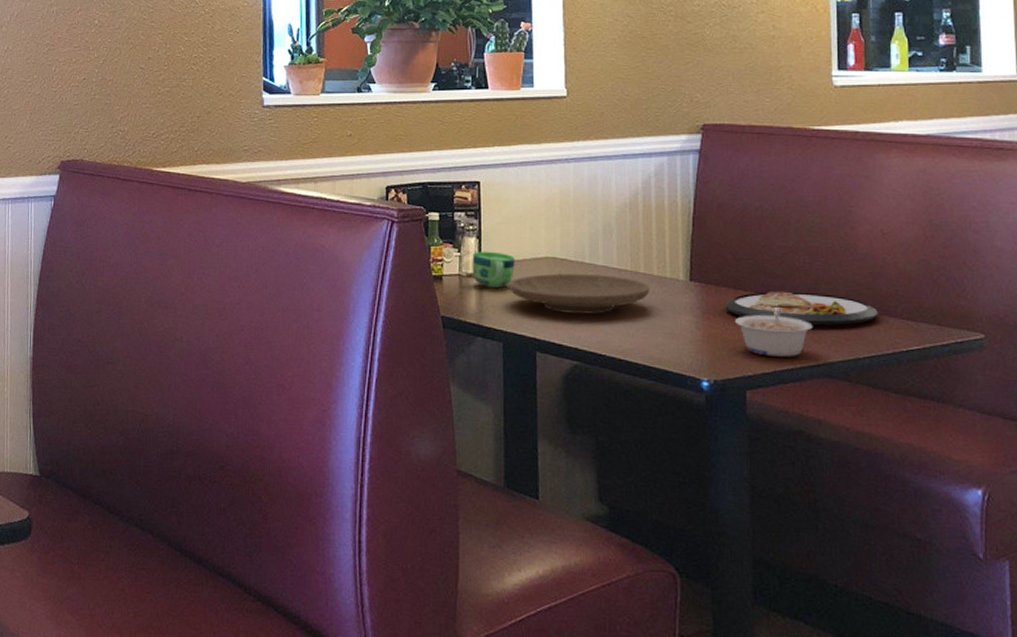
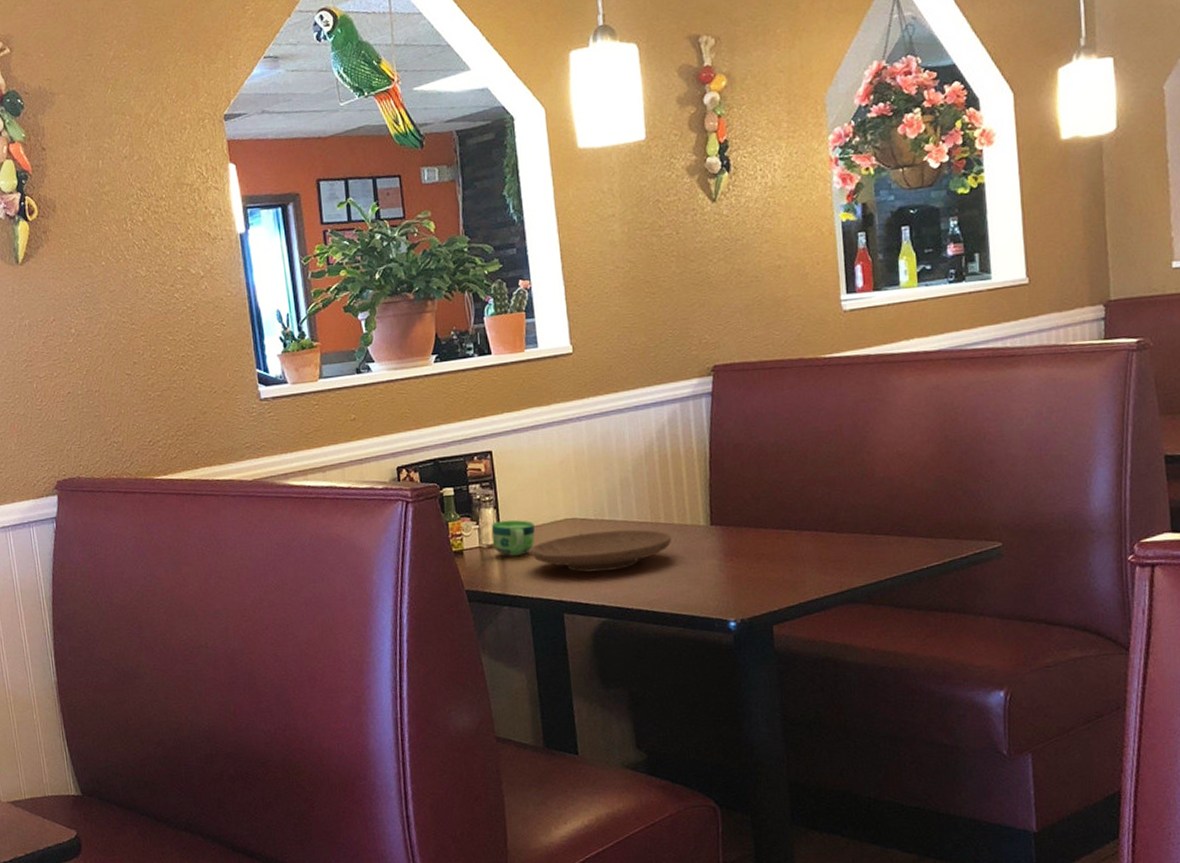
dish: present [725,291,878,327] -> none [747,522,898,555]
legume: present [735,307,813,357] -> none [758,541,835,590]

